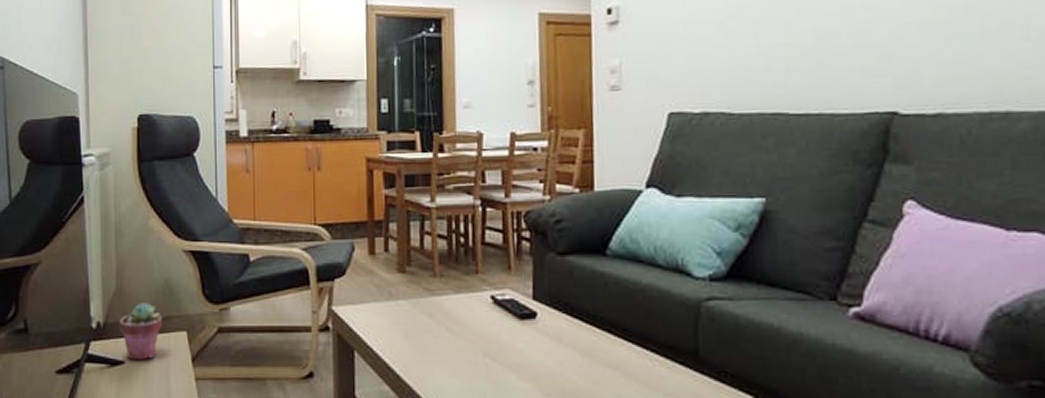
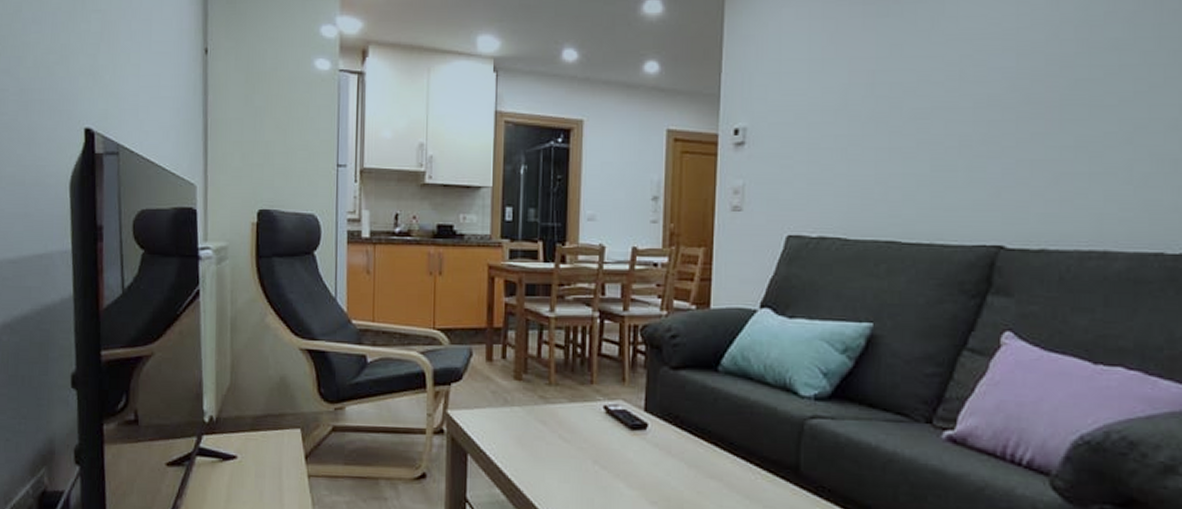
potted succulent: present [119,303,163,361] -> none [232,399,277,456]

